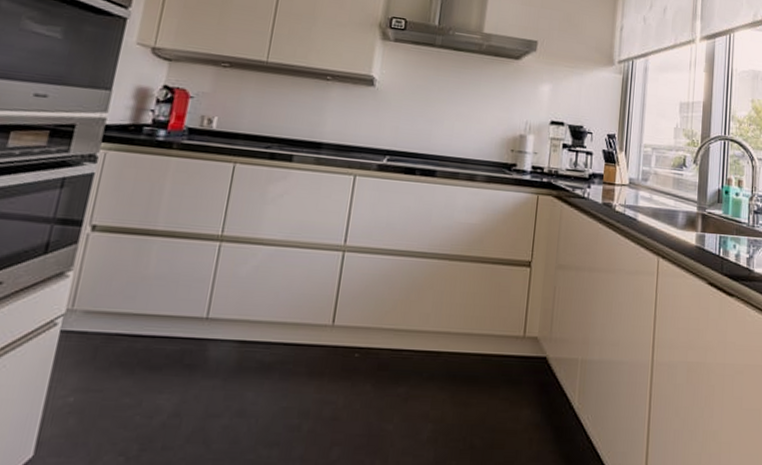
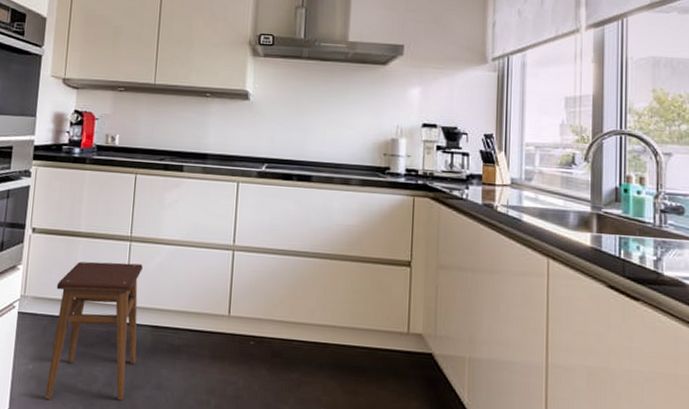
stool: none [86,266,234,441] -> present [44,261,143,401]

